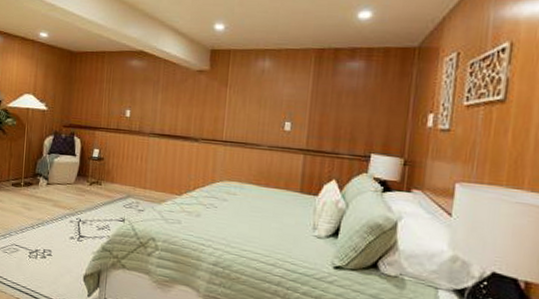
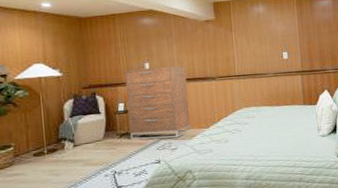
dresser: none [99,114,167,199] -> present [124,65,191,140]

